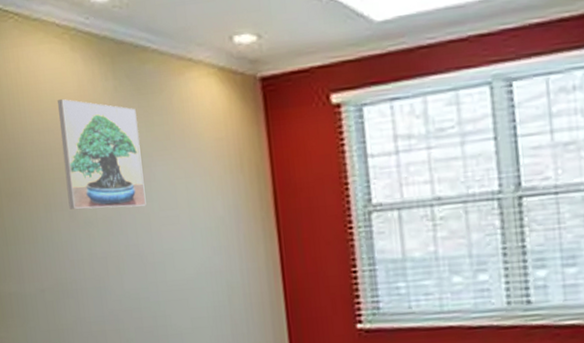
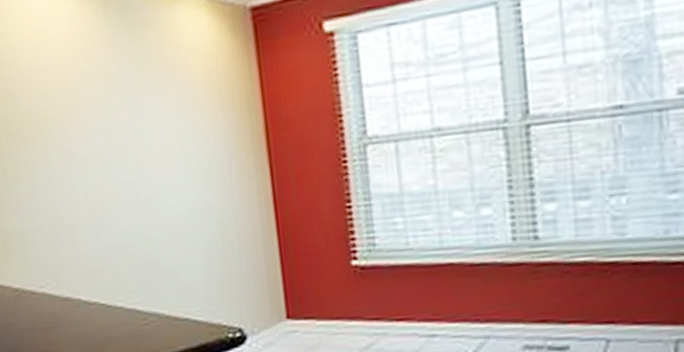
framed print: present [58,99,147,210] -> none [50,37,139,148]

